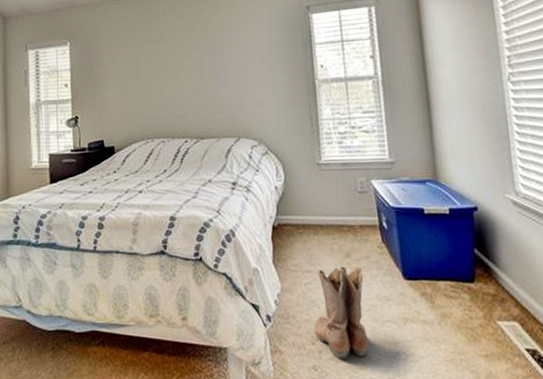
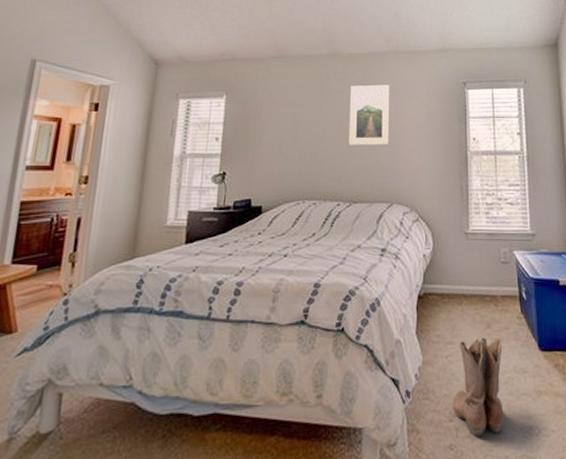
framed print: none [187,17,233,82] -> present [348,84,390,145]

